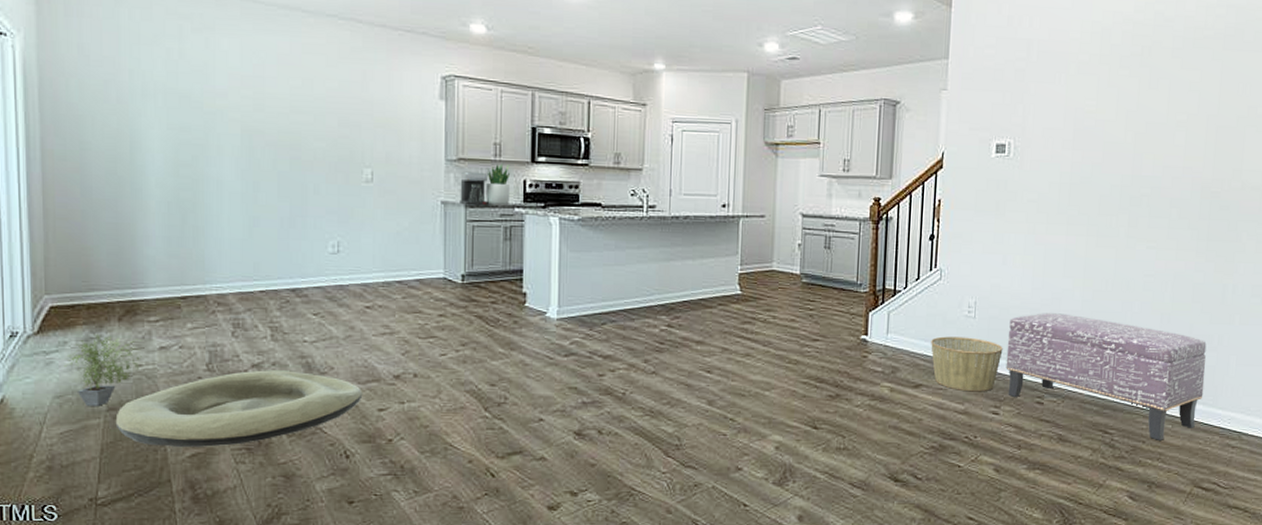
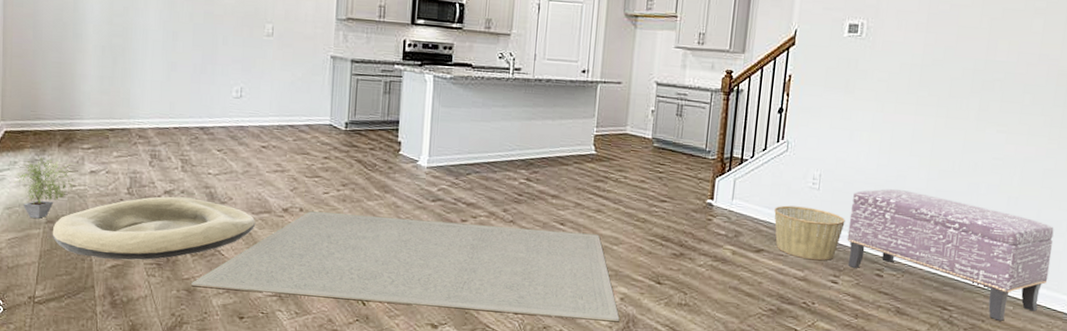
rug: none [288,376,776,473] -> present [190,211,620,322]
coffee maker: present [460,171,490,206] -> none [347,30,373,62]
planter: present [486,164,511,207] -> none [370,24,392,63]

